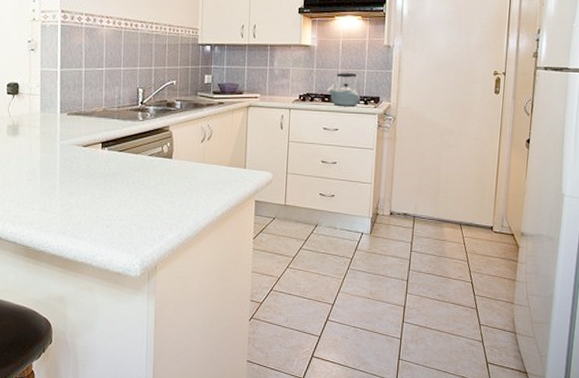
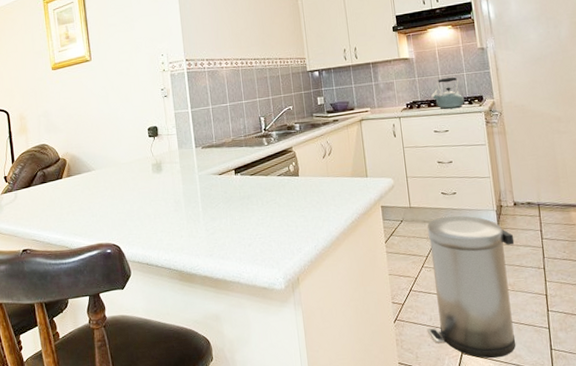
pedal bin: none [281,218,384,364] -> present [427,215,515,358]

